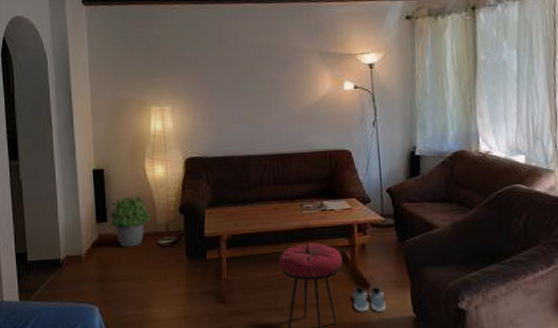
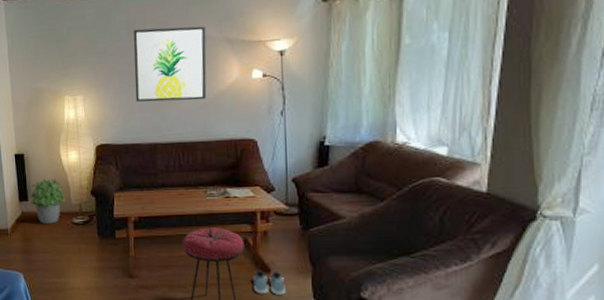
wall art: none [225,38,300,113] -> present [134,26,207,102]

